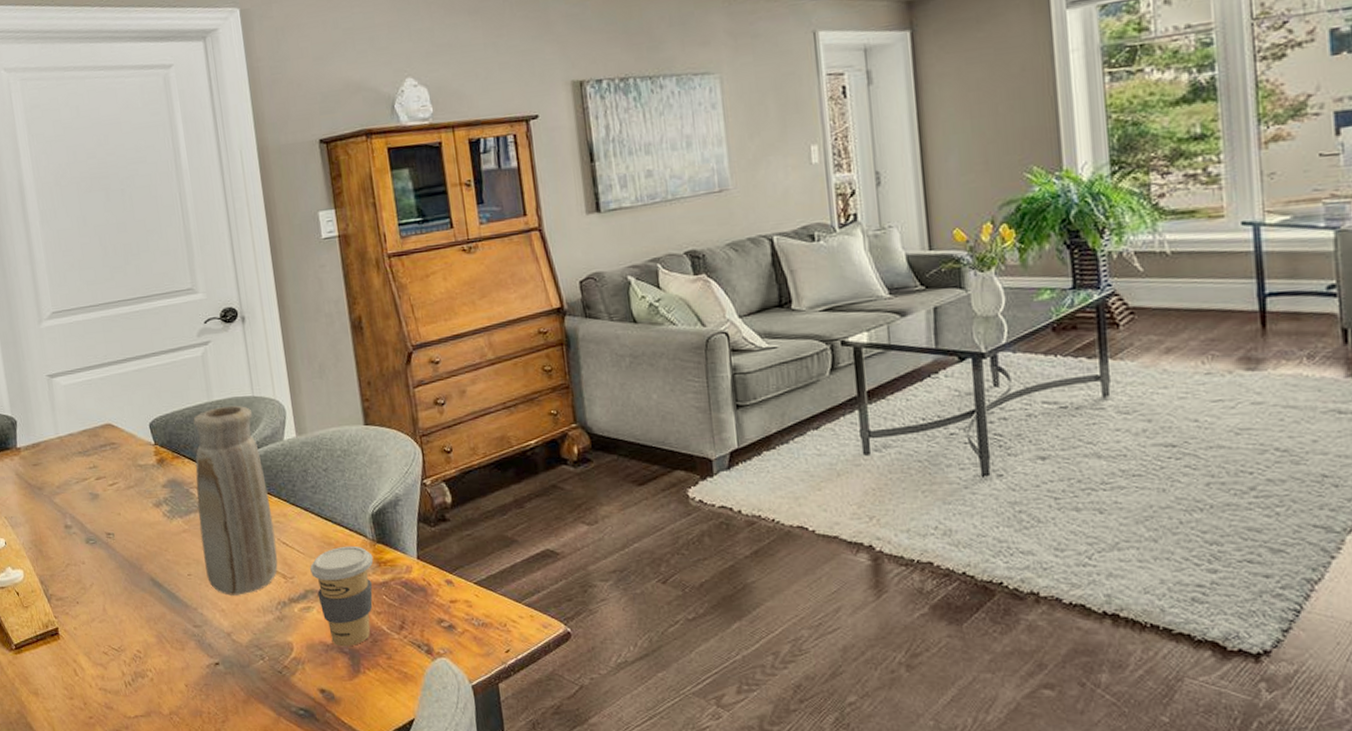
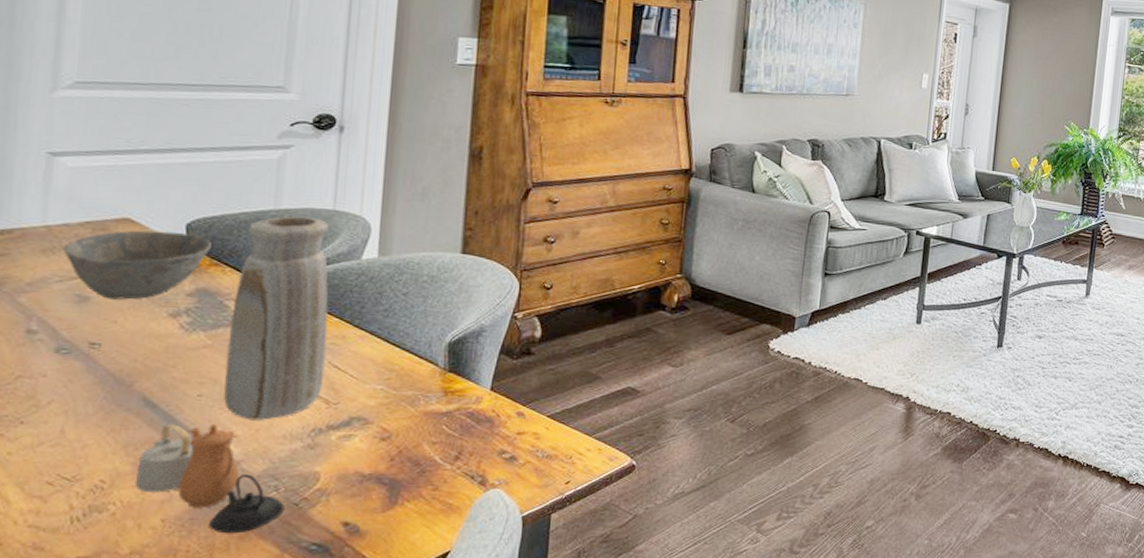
bowl: none [73,431,171,495] -> present [63,230,211,300]
teapot: none [159,600,272,698] -> present [136,424,285,534]
coffee cup: present [310,545,374,647] -> none [361,373,441,478]

